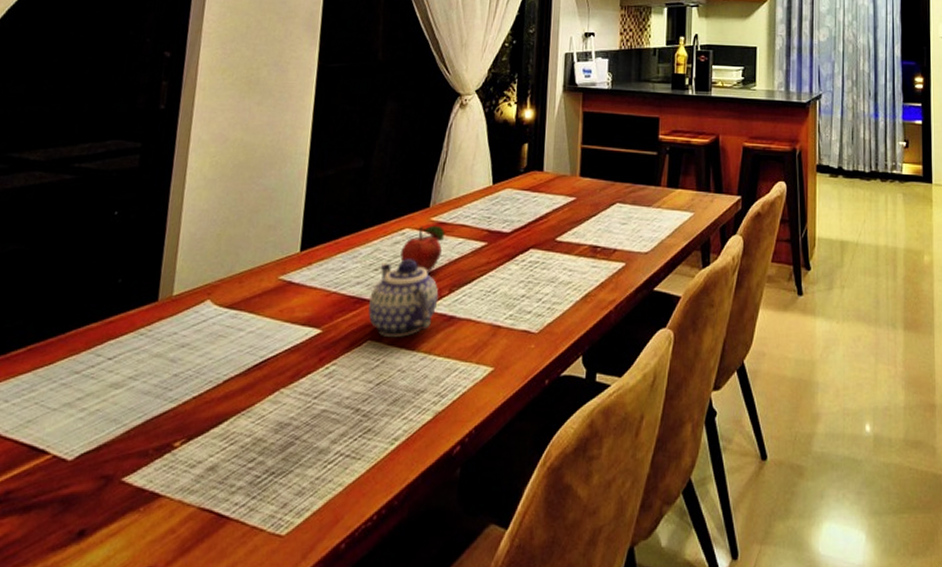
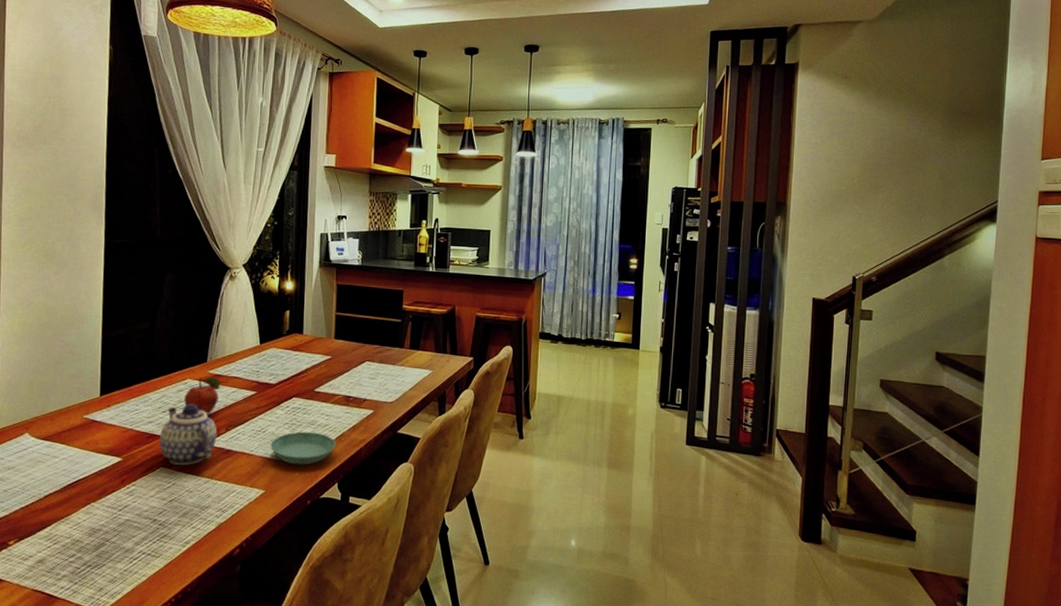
saucer: none [502,291,581,334] -> present [270,431,336,465]

